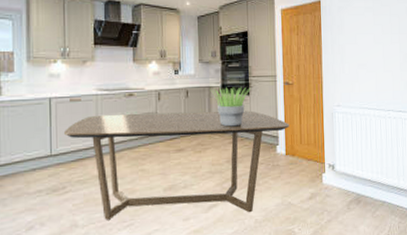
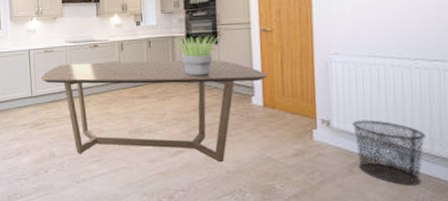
waste bin: none [349,162,395,216] -> present [352,120,425,185]

